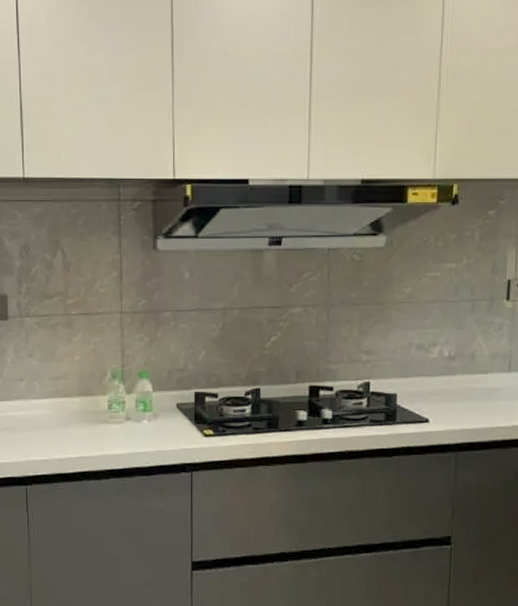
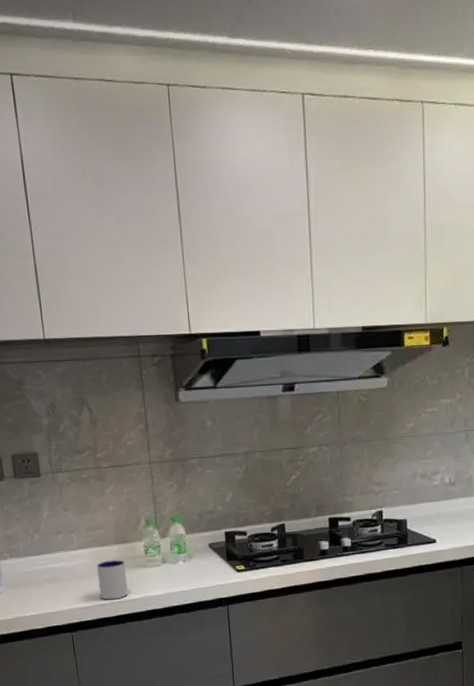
mug: none [58,413,88,455] -> present [97,560,128,600]

